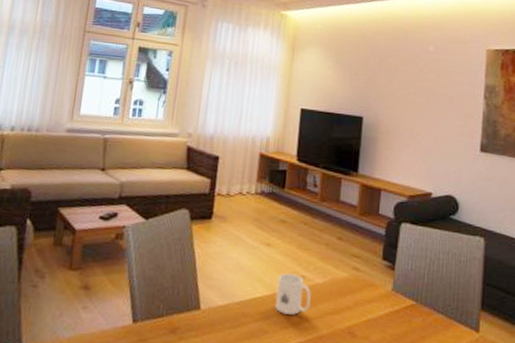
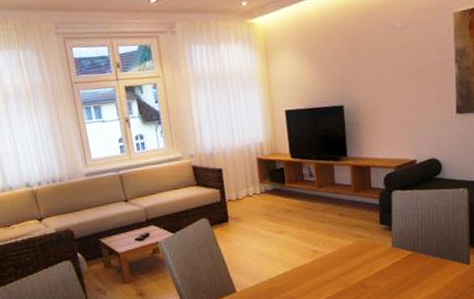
mug: present [275,273,311,315] -> none [294,250,325,282]

